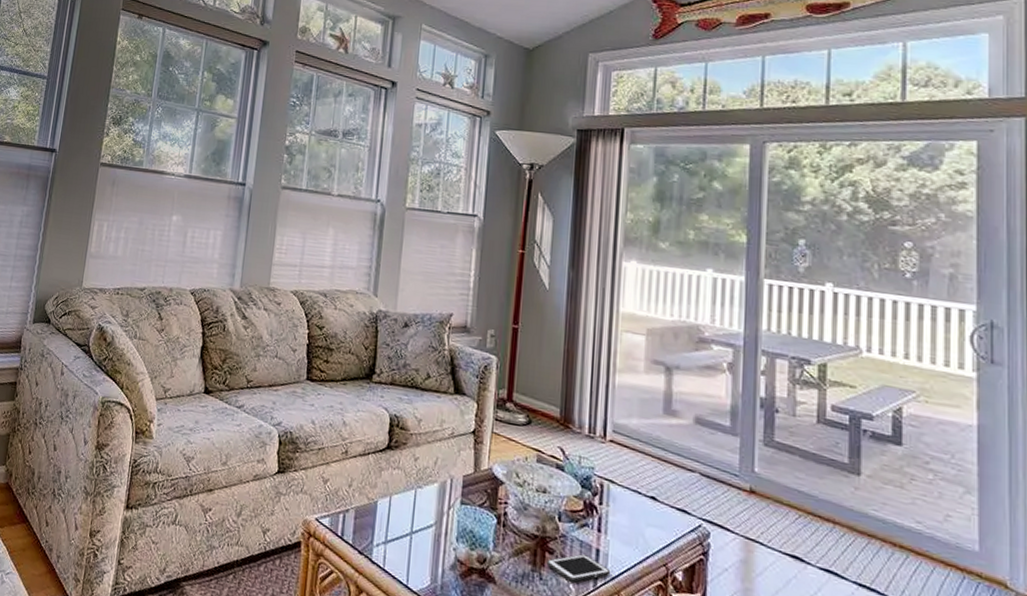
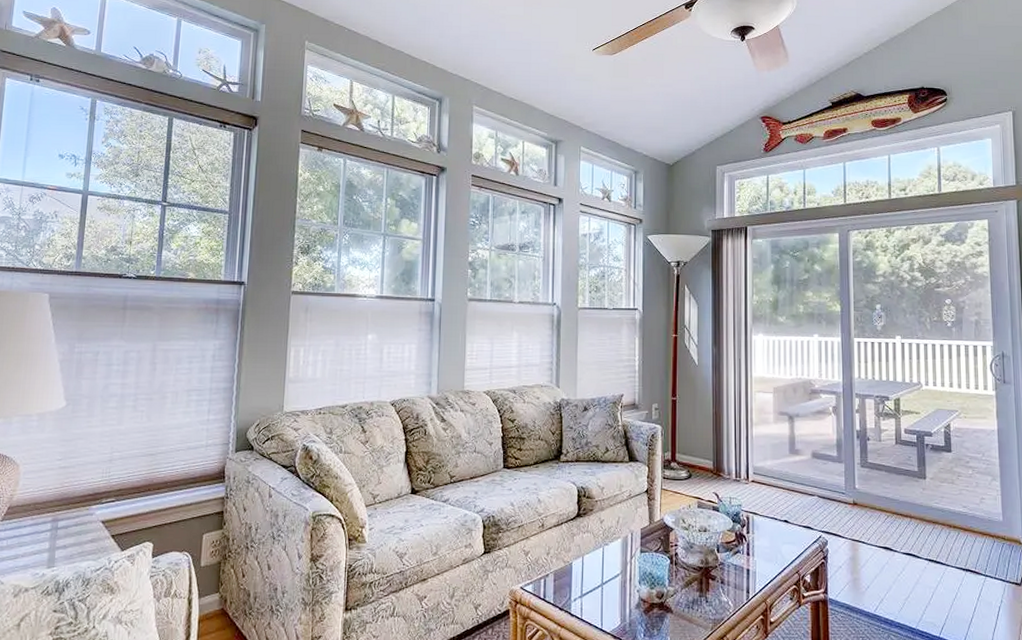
cell phone: present [546,554,611,582] -> none [710,576,759,599]

